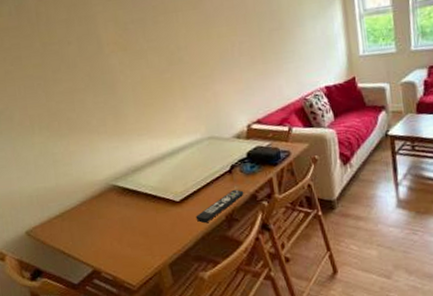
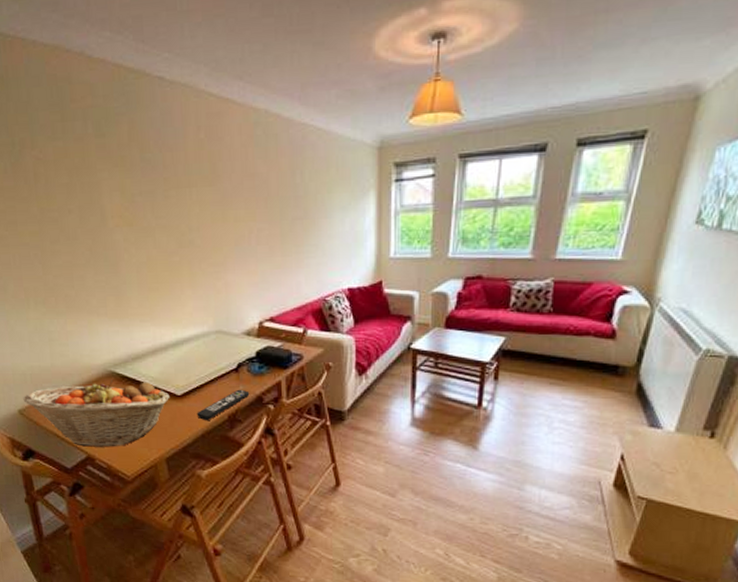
fruit basket: none [30,191,170,261] -> present [23,380,171,447]

